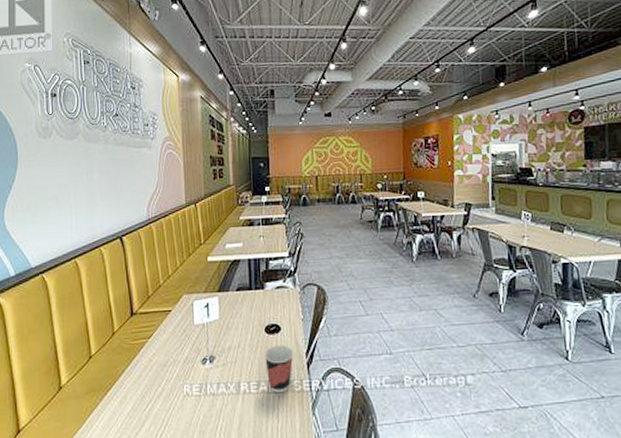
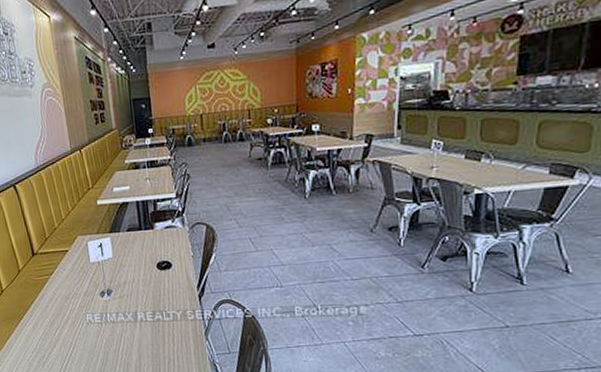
cup: present [264,345,294,393] -> none [157,279,186,322]

